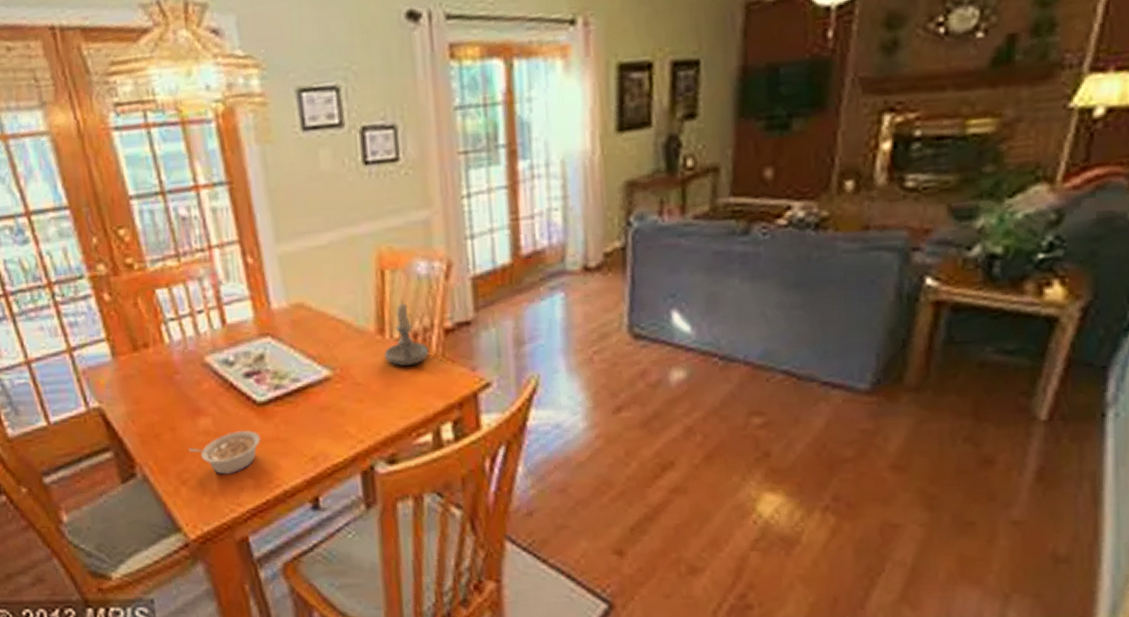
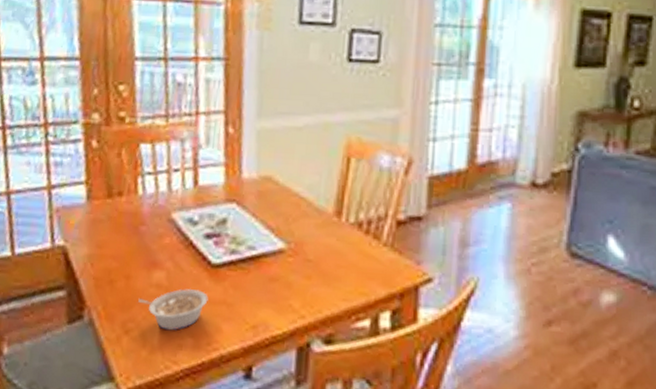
candle: present [384,300,430,366] -> none [338,188,380,250]

